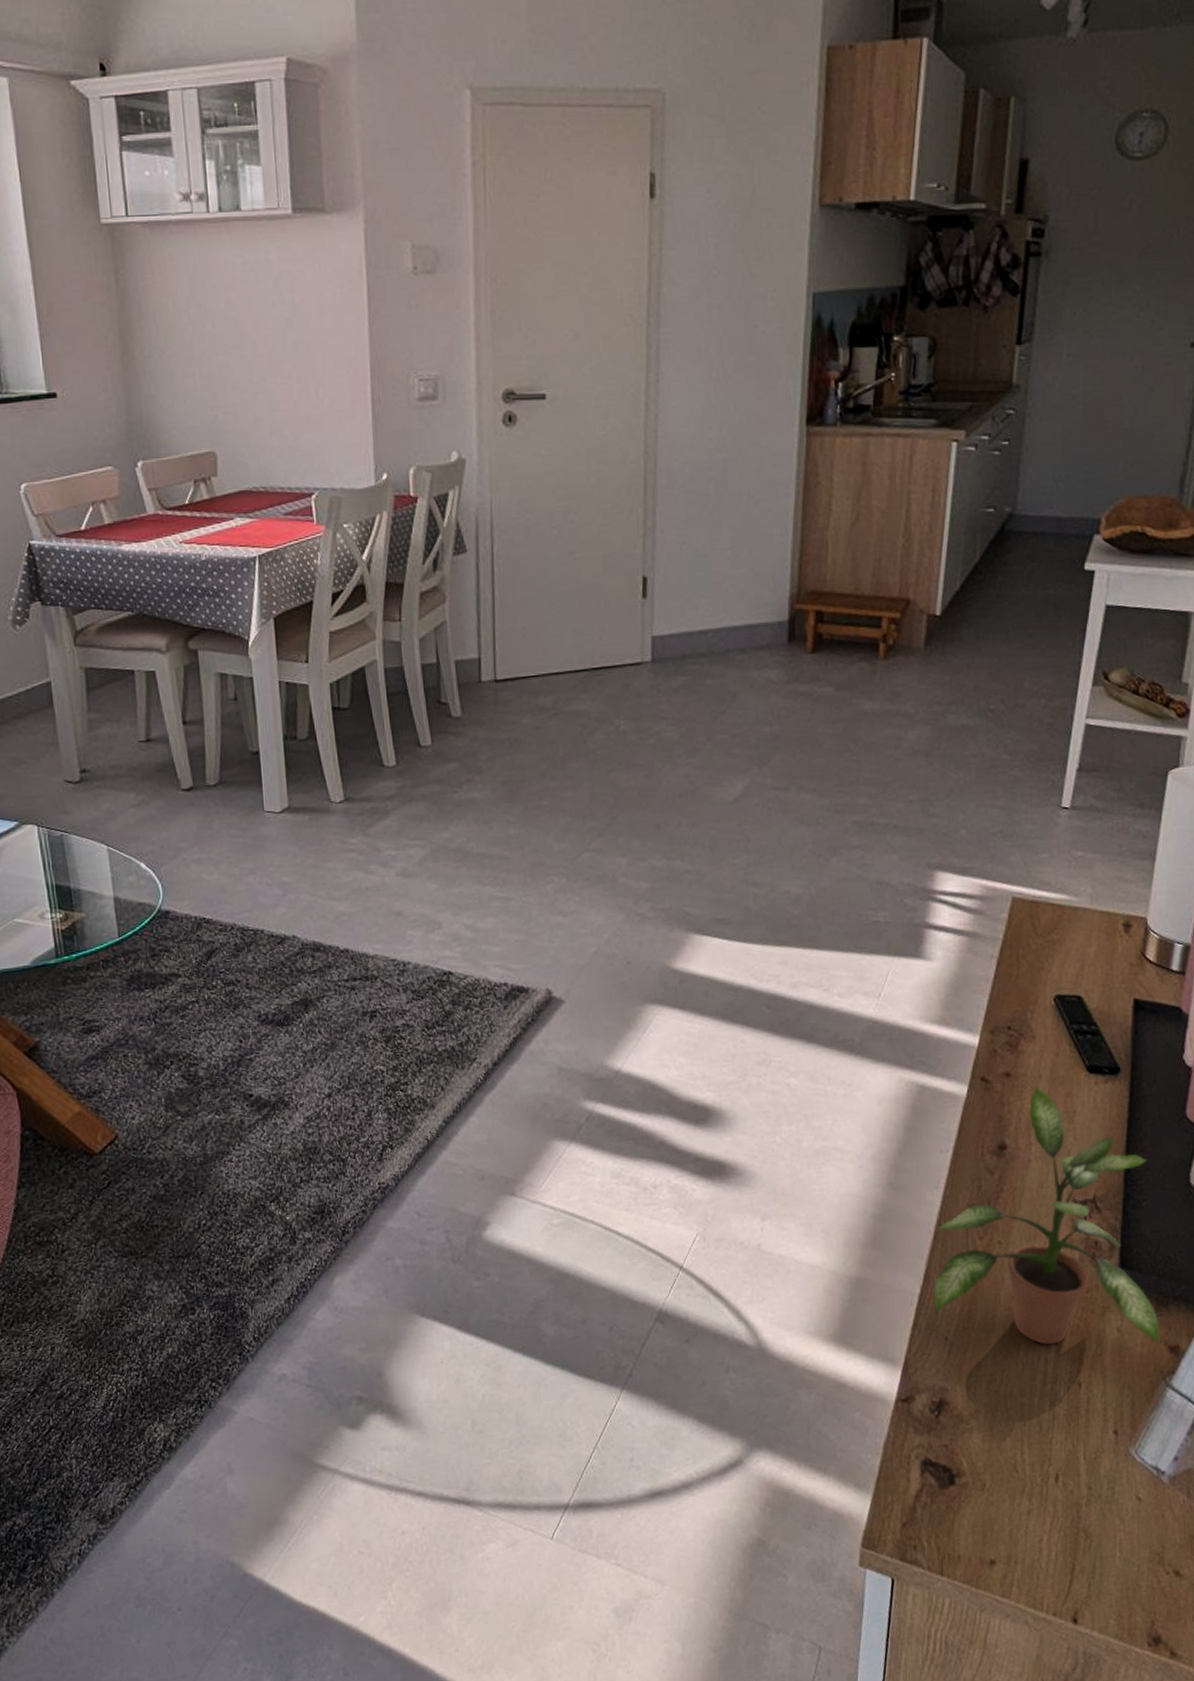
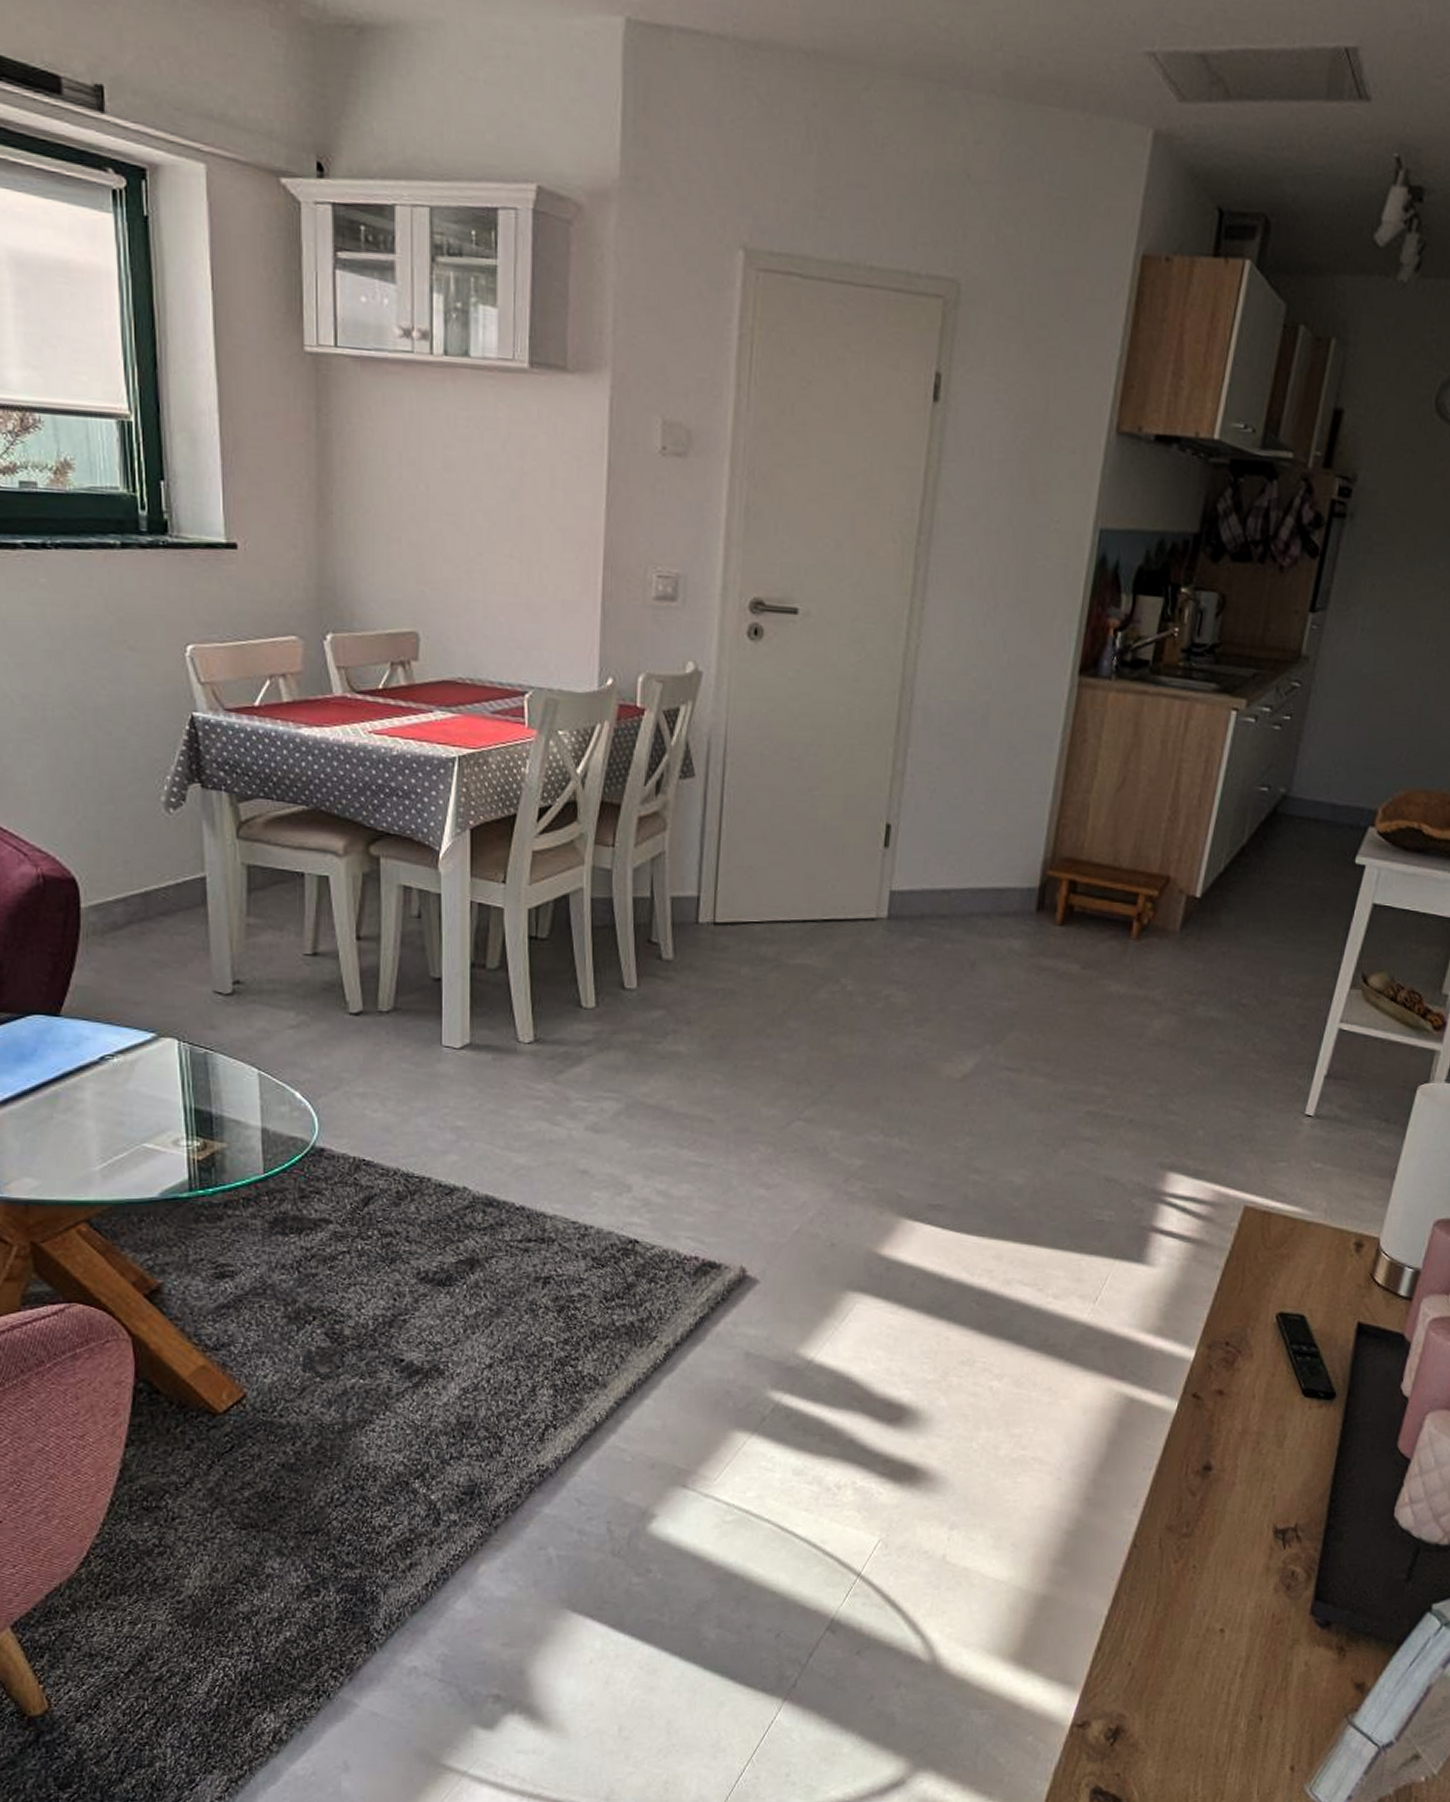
potted plant: present [934,1087,1162,1345] -> none [1120,1407,1353,1680]

